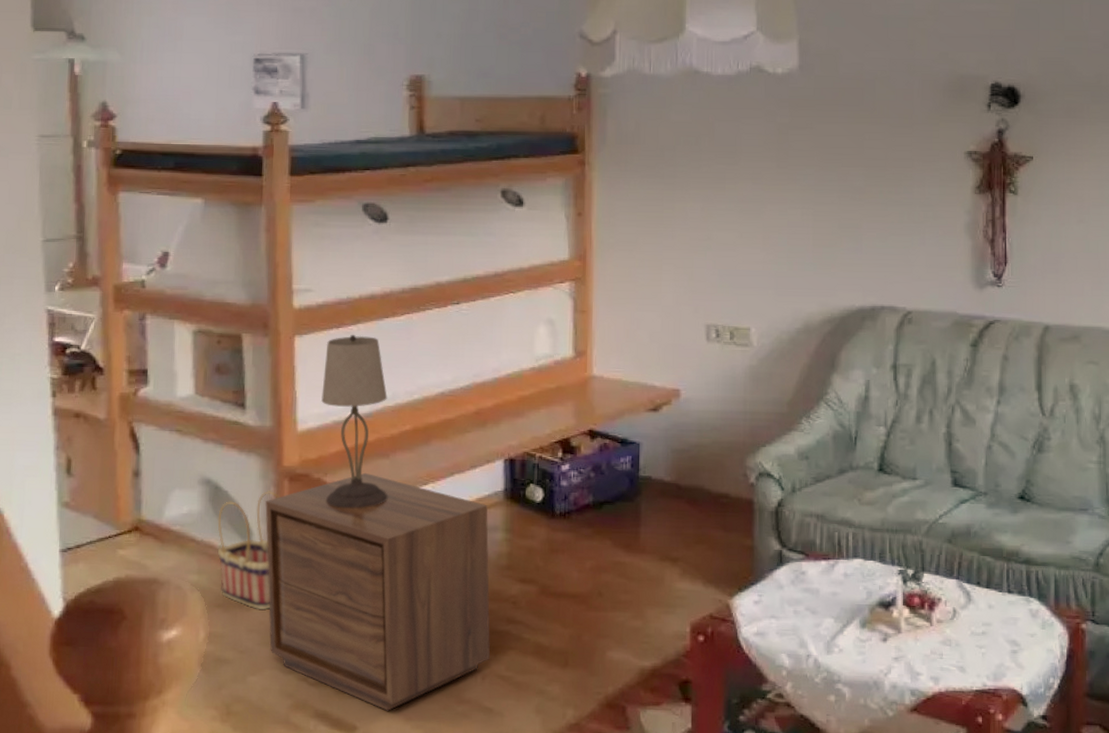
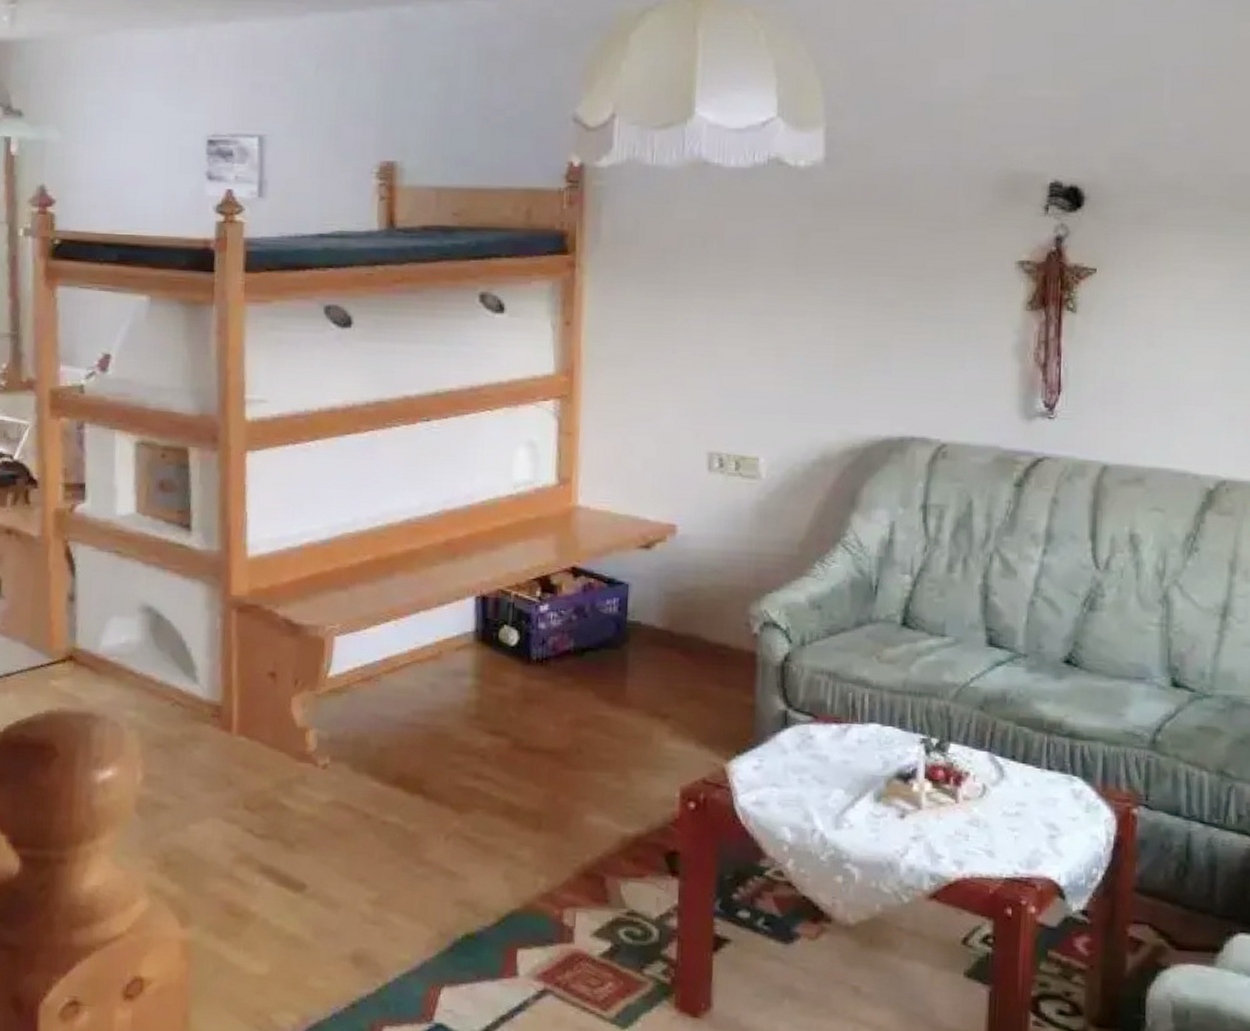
basket: present [217,491,280,610] -> none [158,622,227,753]
nightstand: present [265,472,490,711] -> none [211,605,457,870]
table lamp: present [321,334,388,509] -> none [274,451,347,646]

